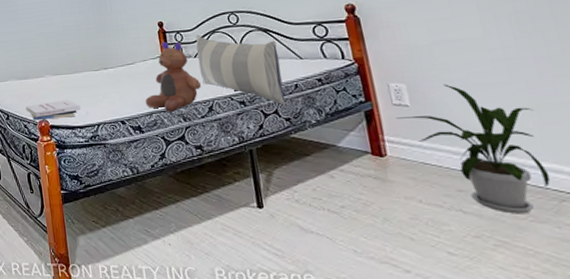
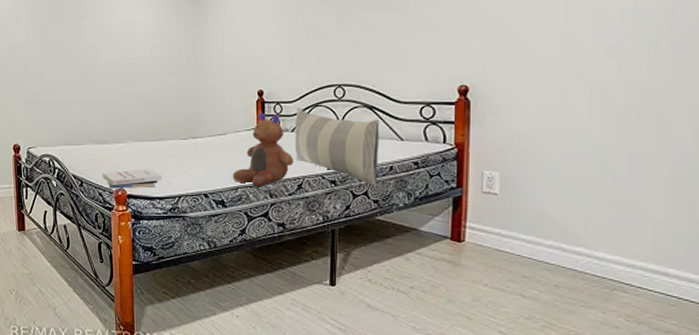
house plant: present [396,84,551,214] -> none [483,174,614,300]

